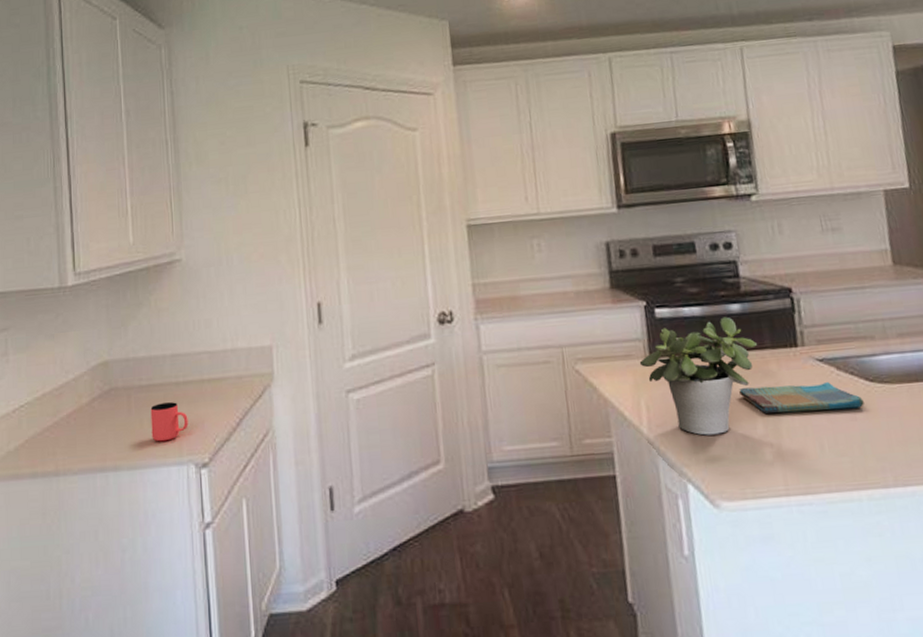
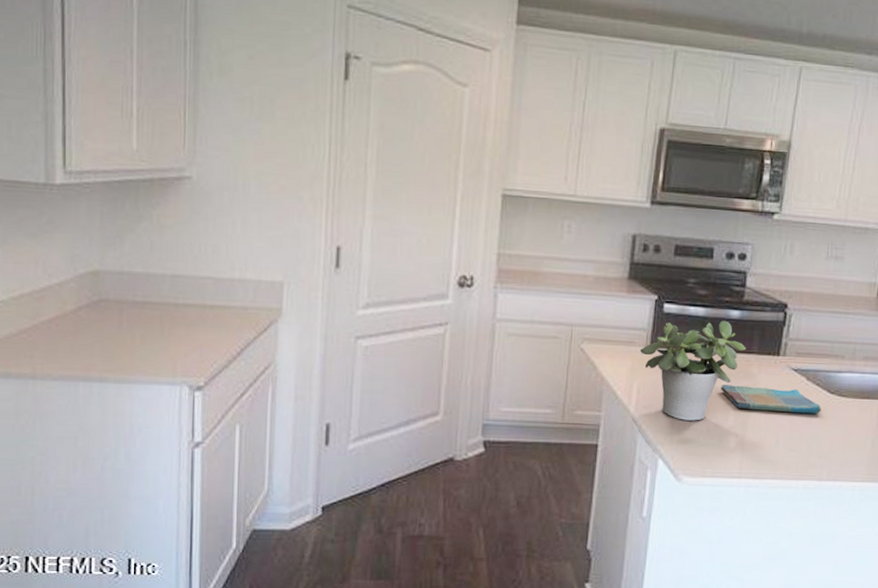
cup: present [150,402,188,442] -> none [143,322,185,360]

